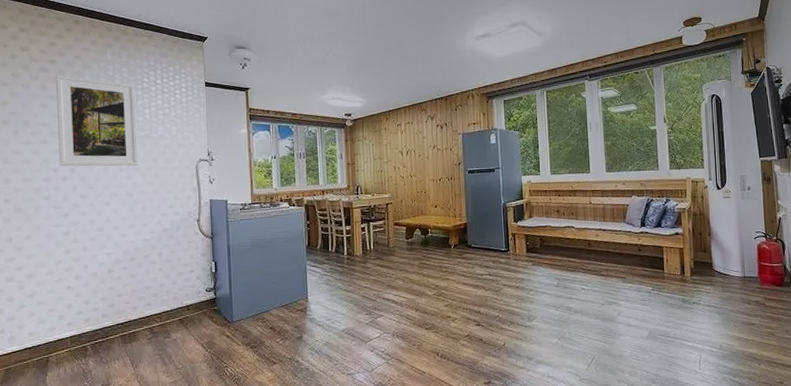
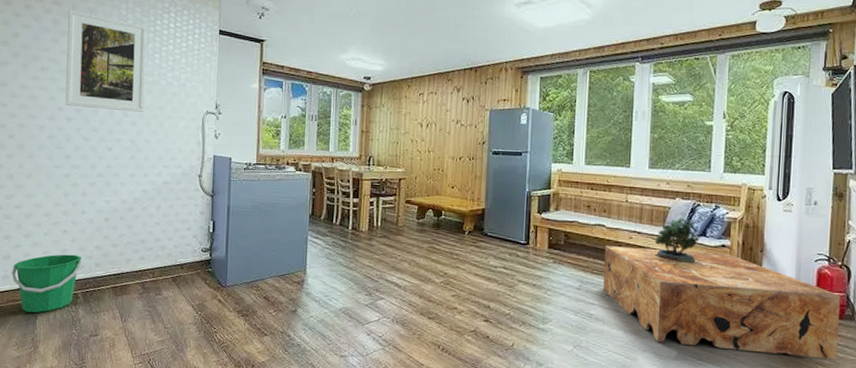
bucket: none [17,308,88,370] -> present [11,254,82,313]
coffee table: none [575,240,783,325] -> present [603,246,840,360]
potted plant: none [618,210,657,253] -> present [655,214,701,264]

